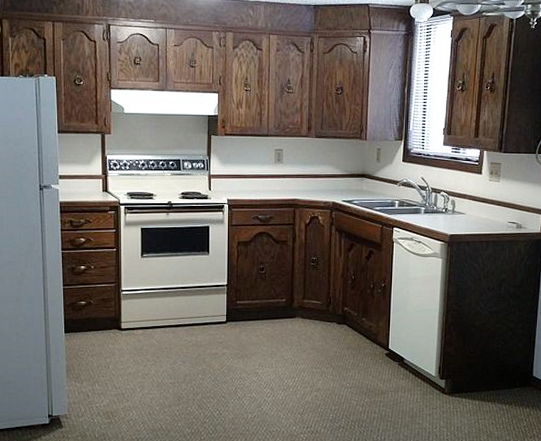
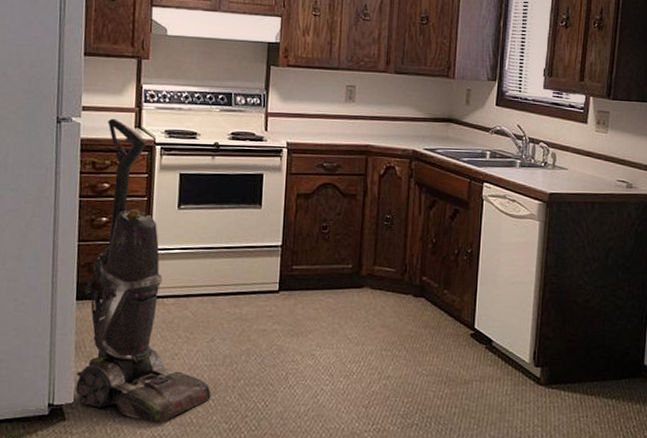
vacuum cleaner: none [69,184,176,429] -> present [75,118,211,423]

